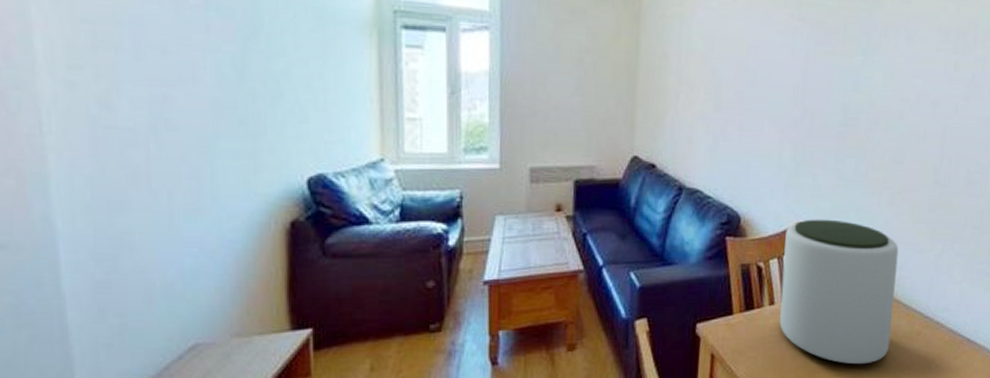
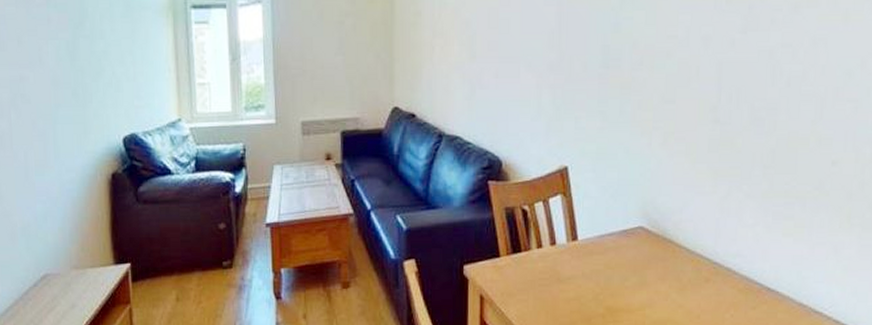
plant pot: present [780,219,899,365] -> none [548,162,676,311]

